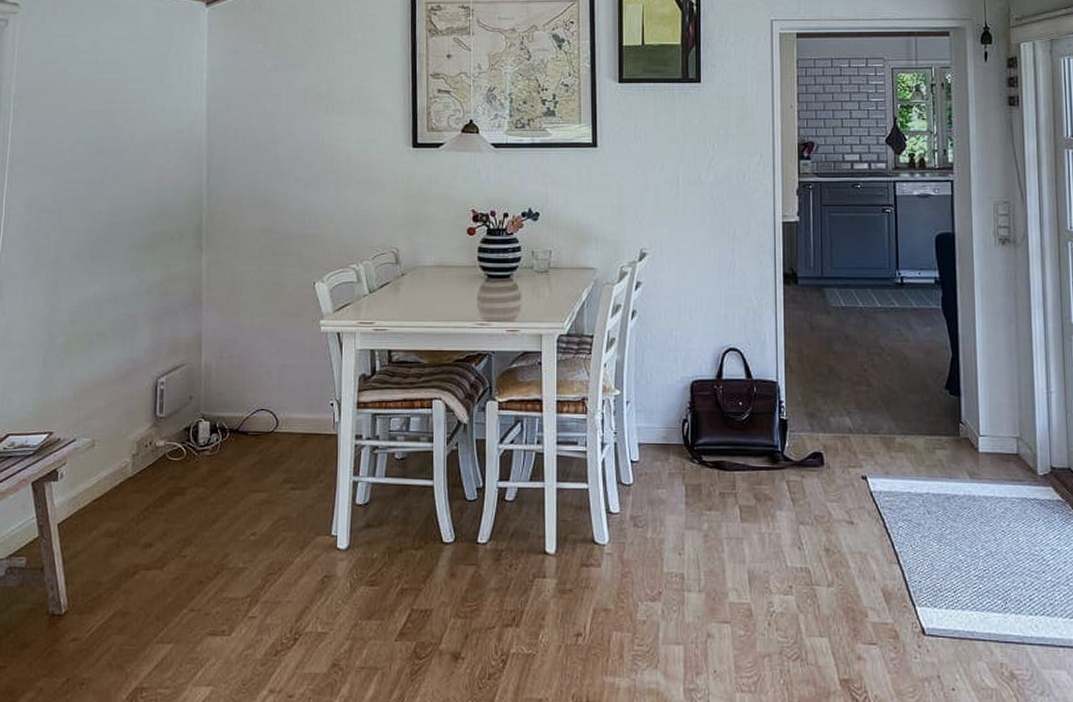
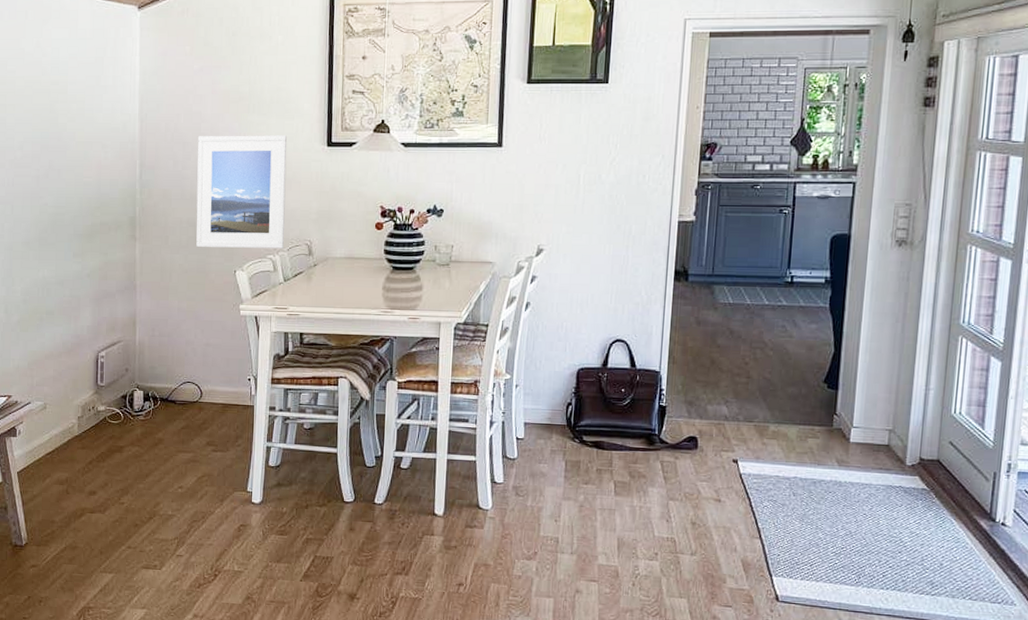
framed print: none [270,136,370,258] -> present [196,135,287,249]

